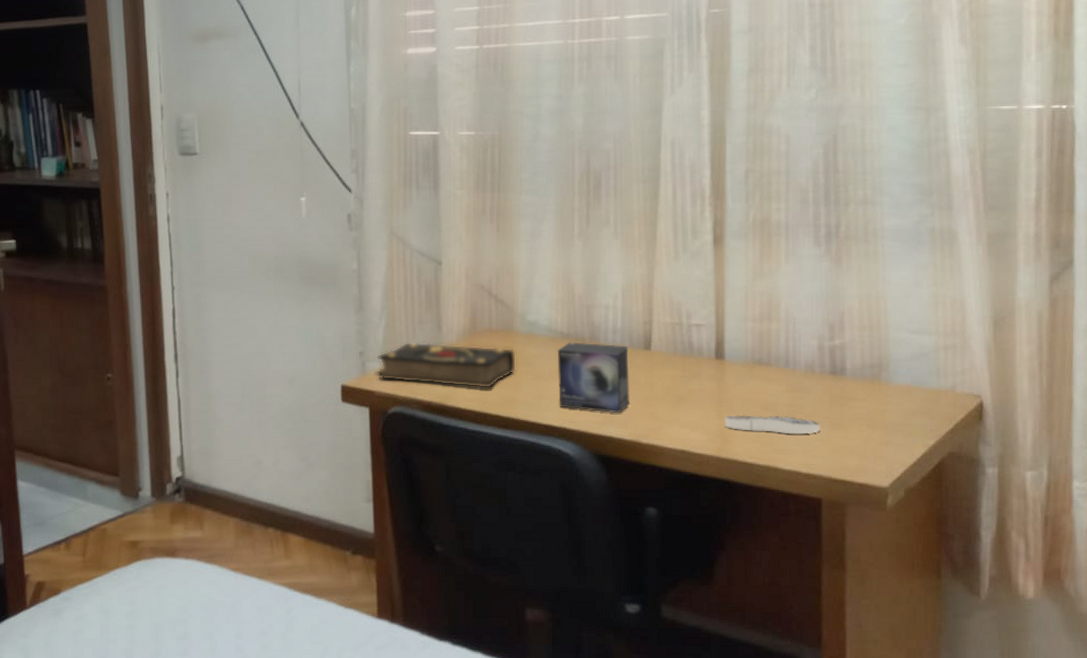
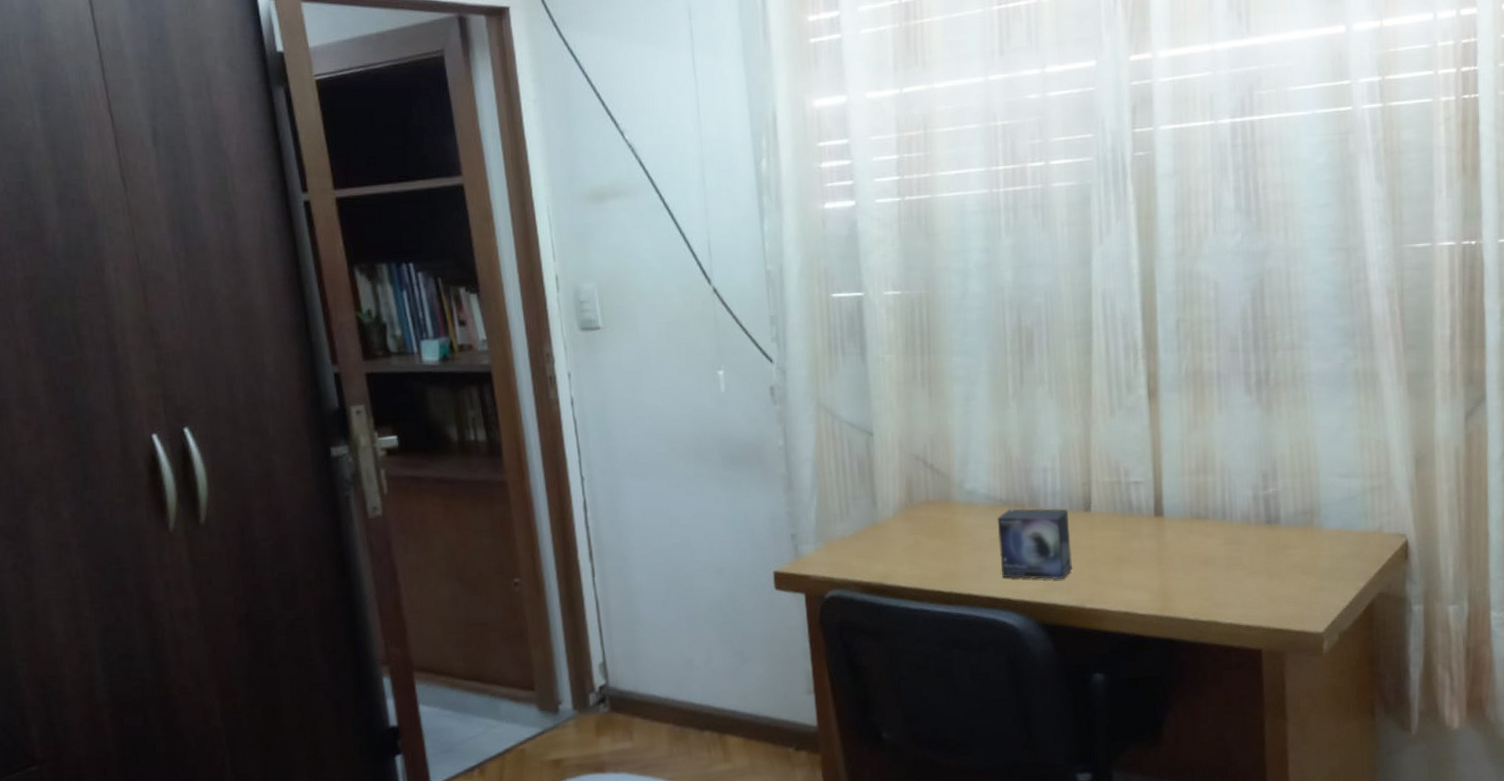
book: present [374,341,517,389] -> none [808,519,957,565]
aerial map: present [724,415,821,435] -> none [1166,569,1259,588]

